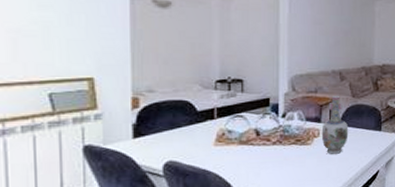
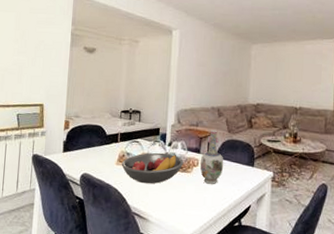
fruit bowl: none [221,126,302,164] -> present [121,152,184,184]

